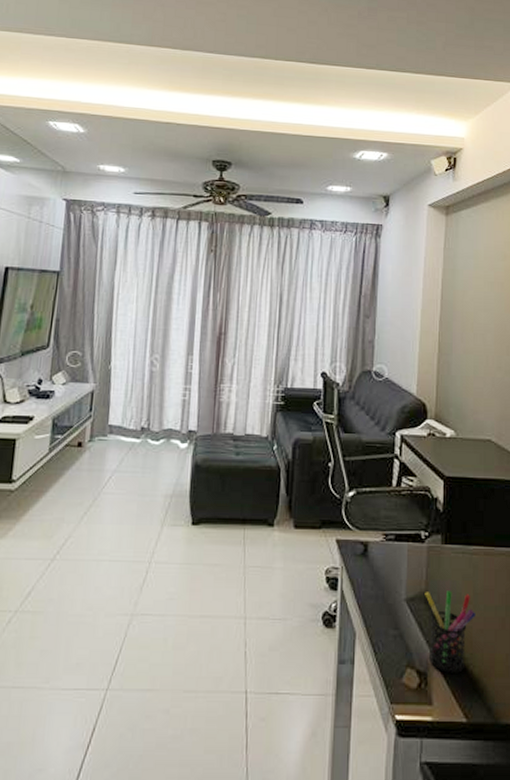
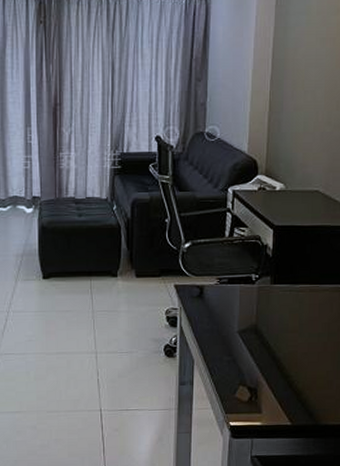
pen holder: present [425,591,475,673] -> none [255,323,301,388]

